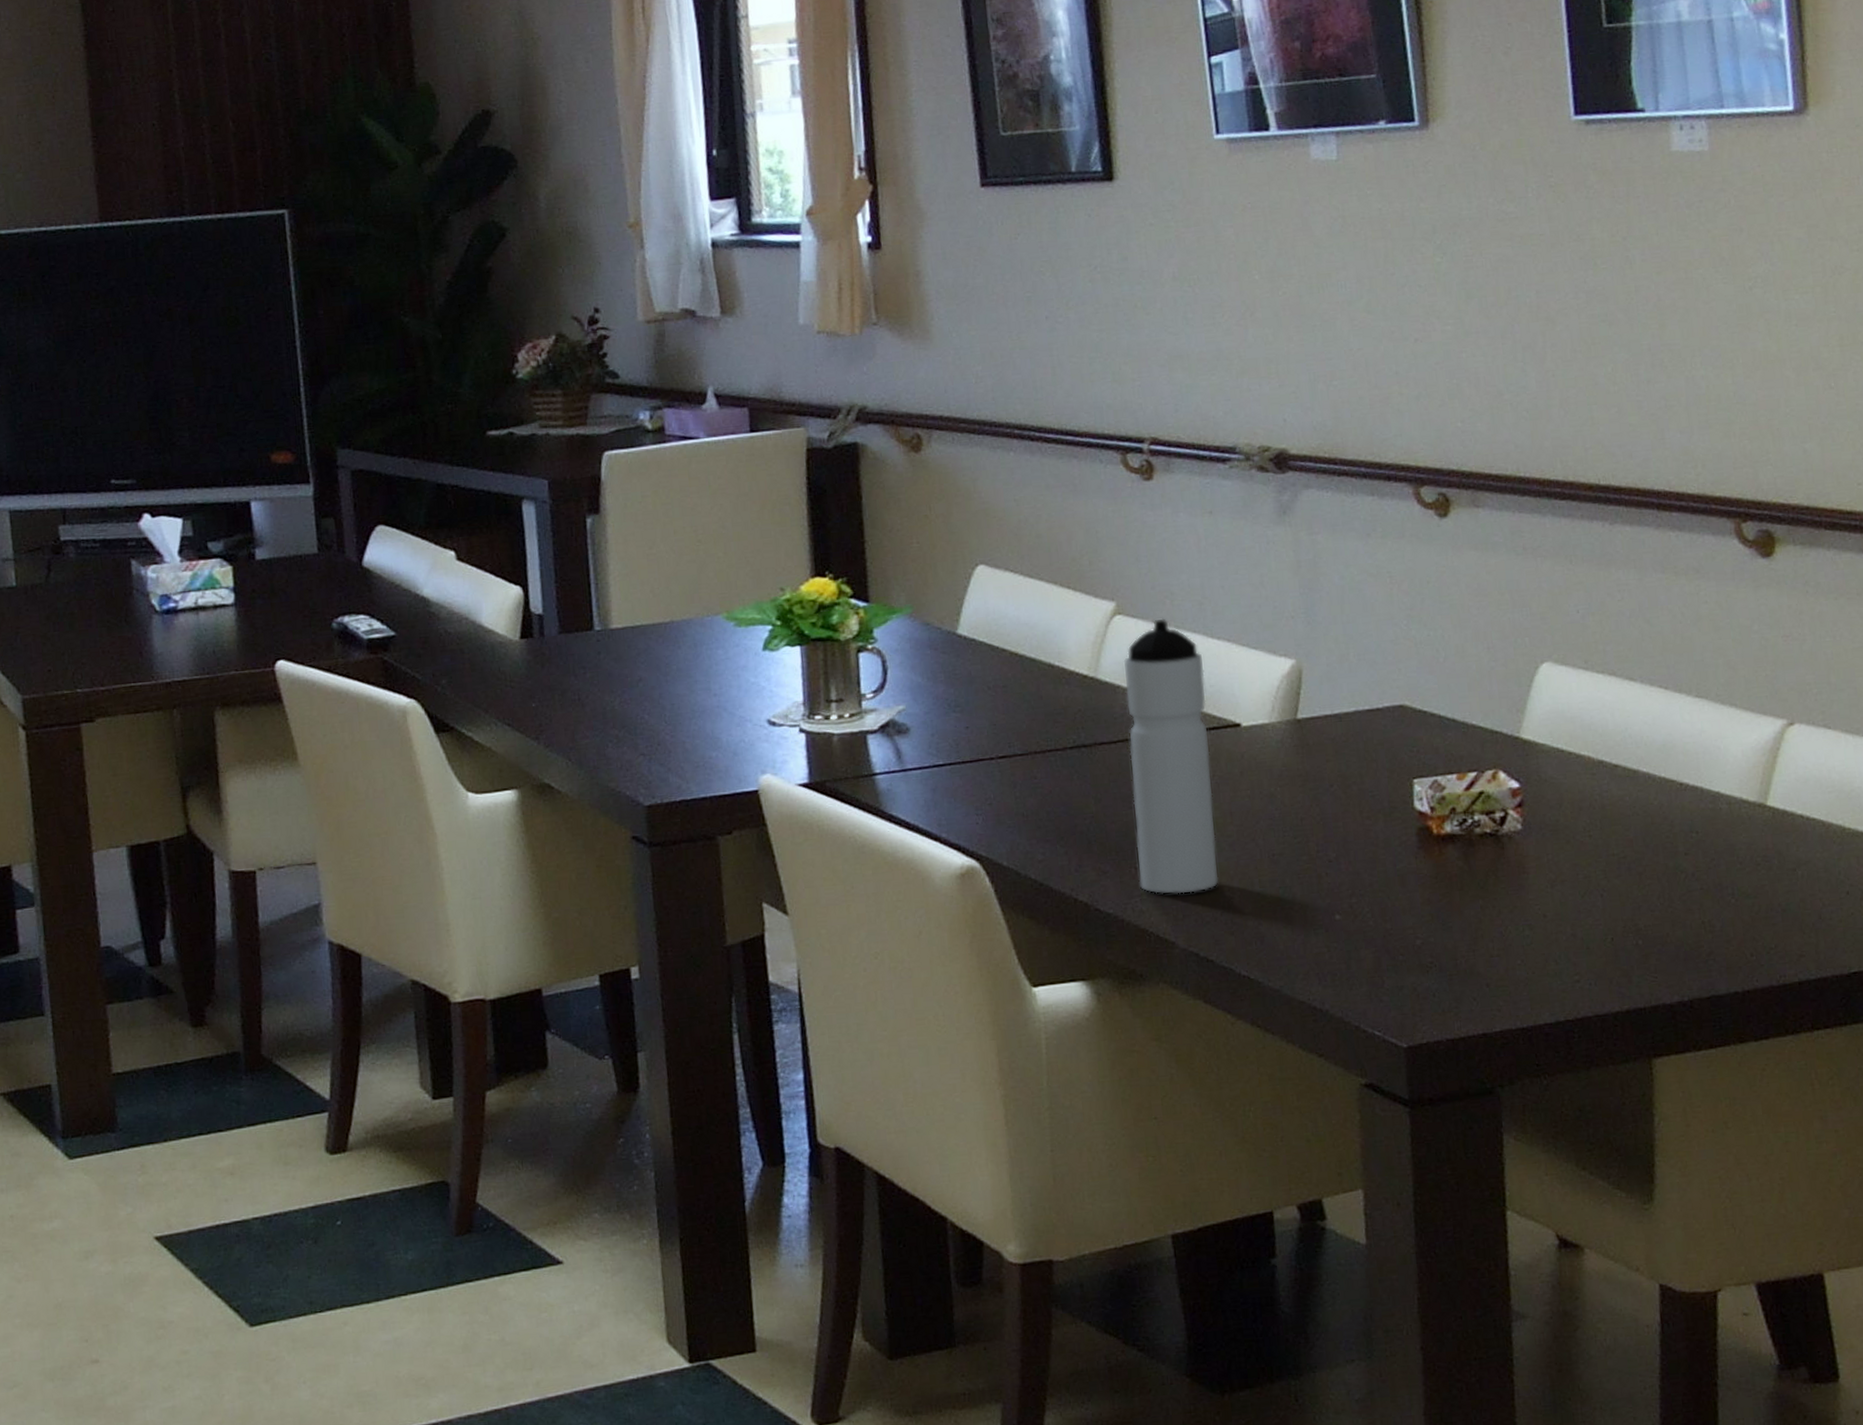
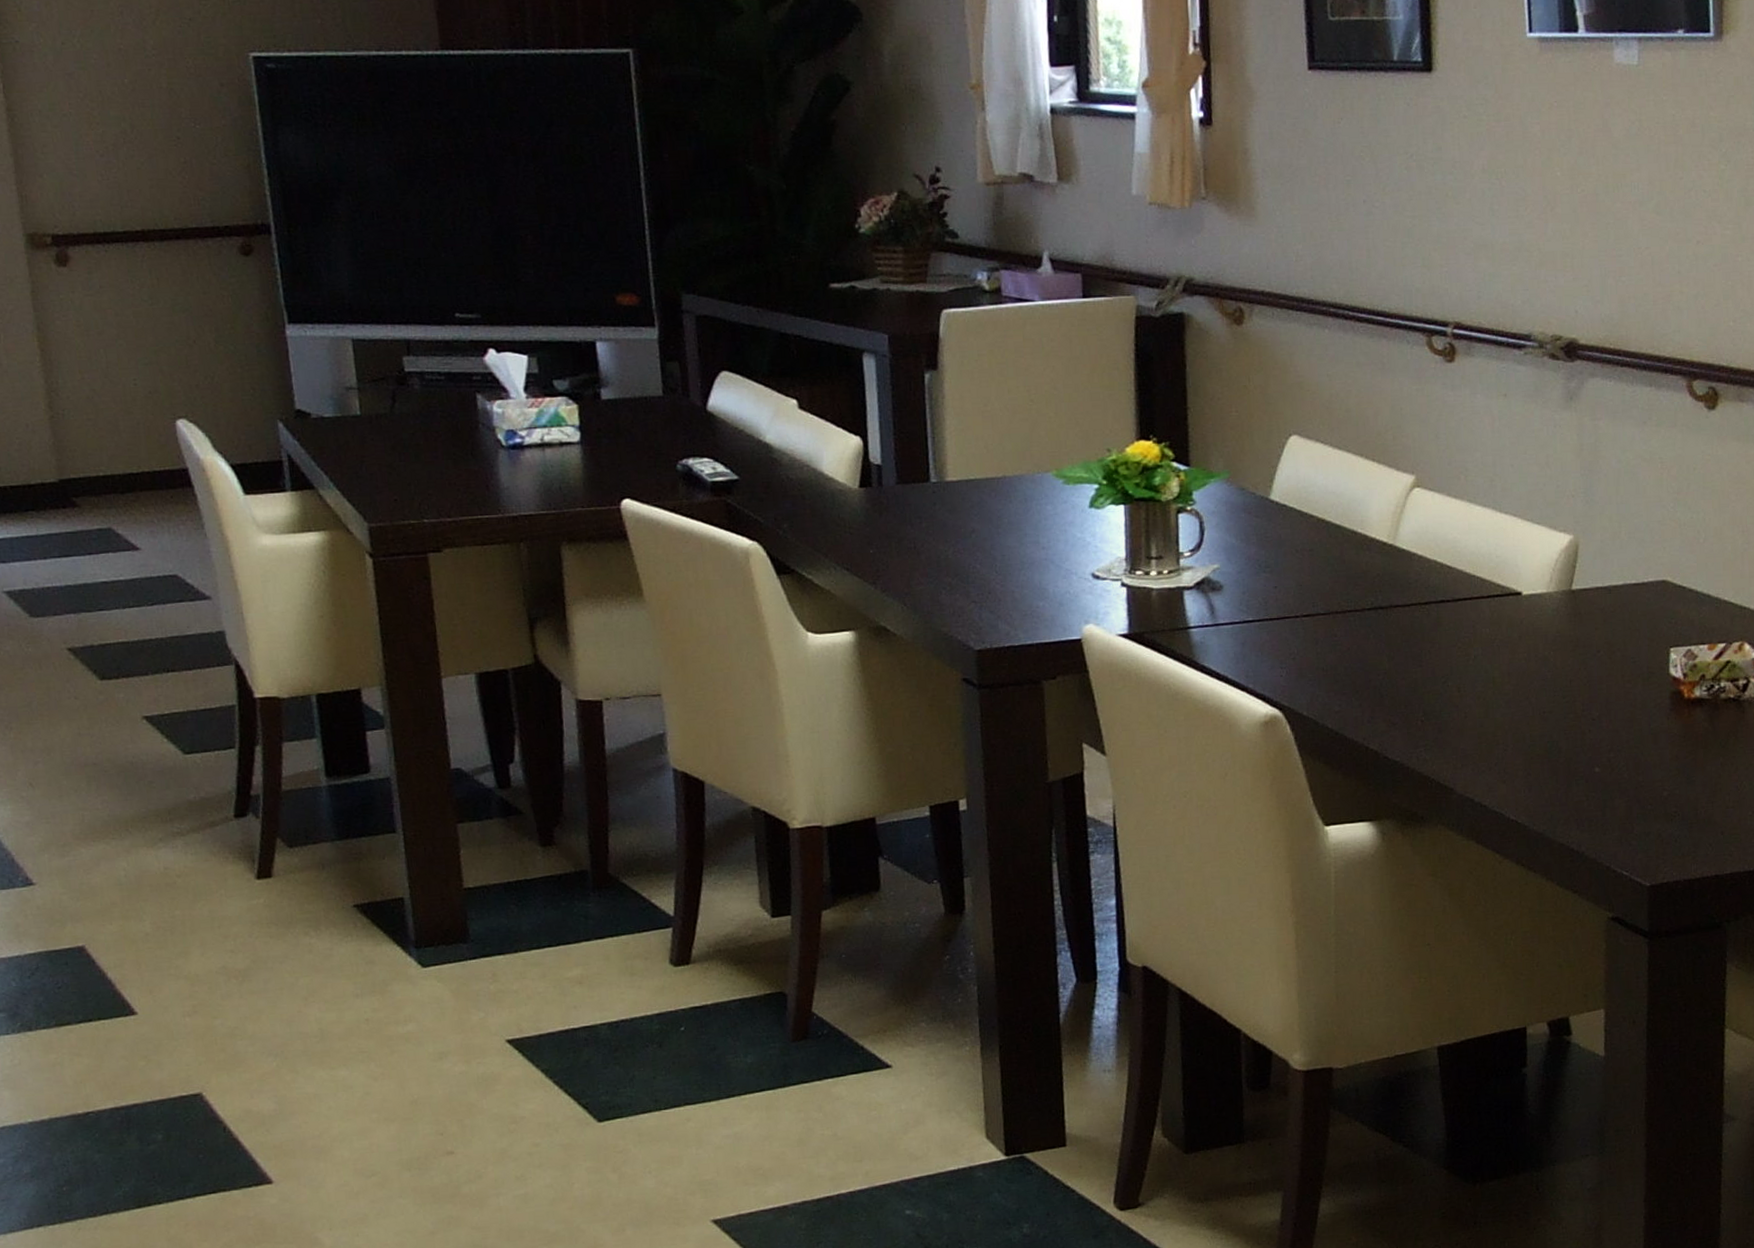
water bottle: present [1123,618,1219,894] -> none [1419,492,1495,746]

